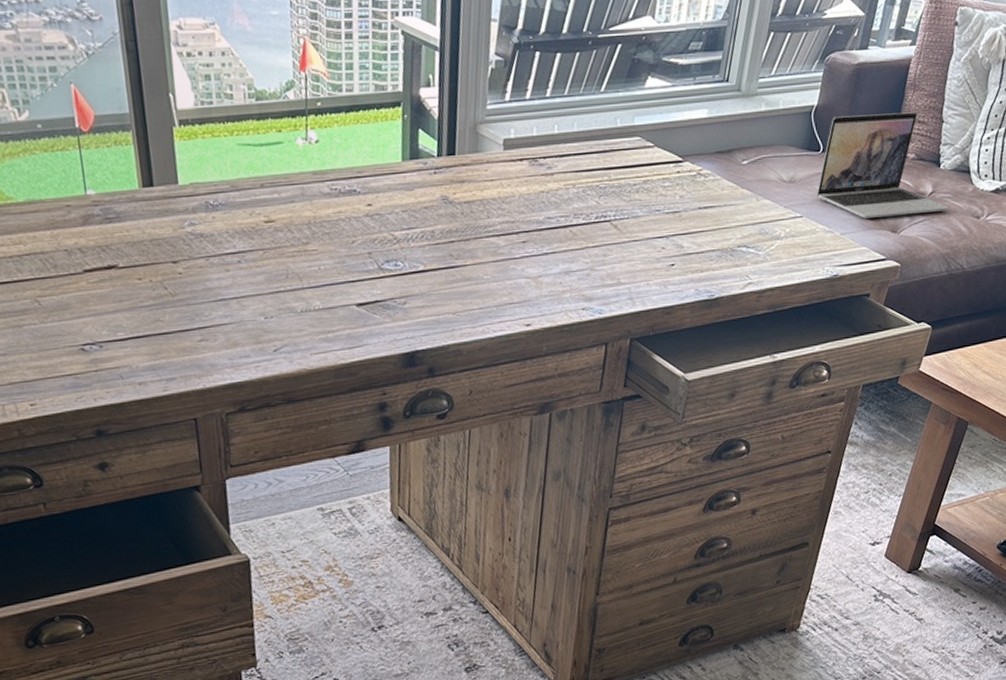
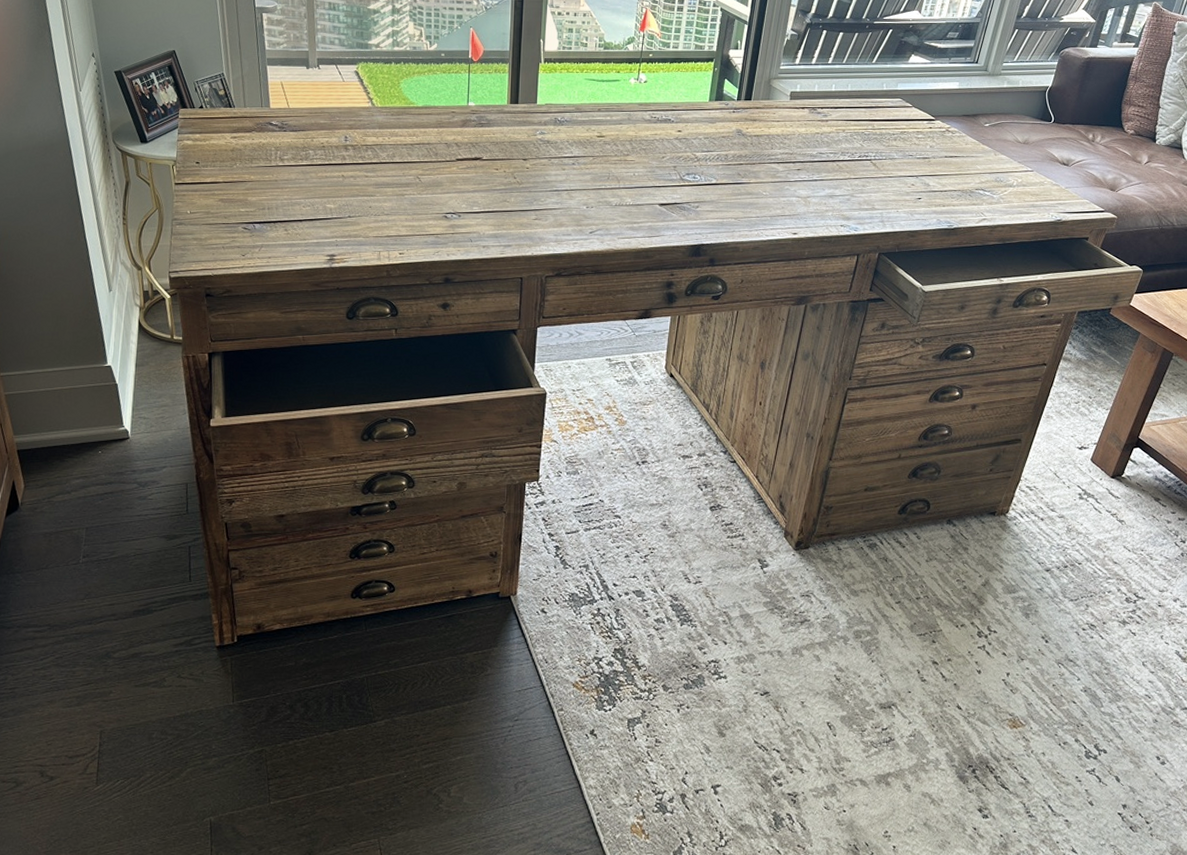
laptop: present [817,112,948,219] -> none [1047,96,1161,178]

